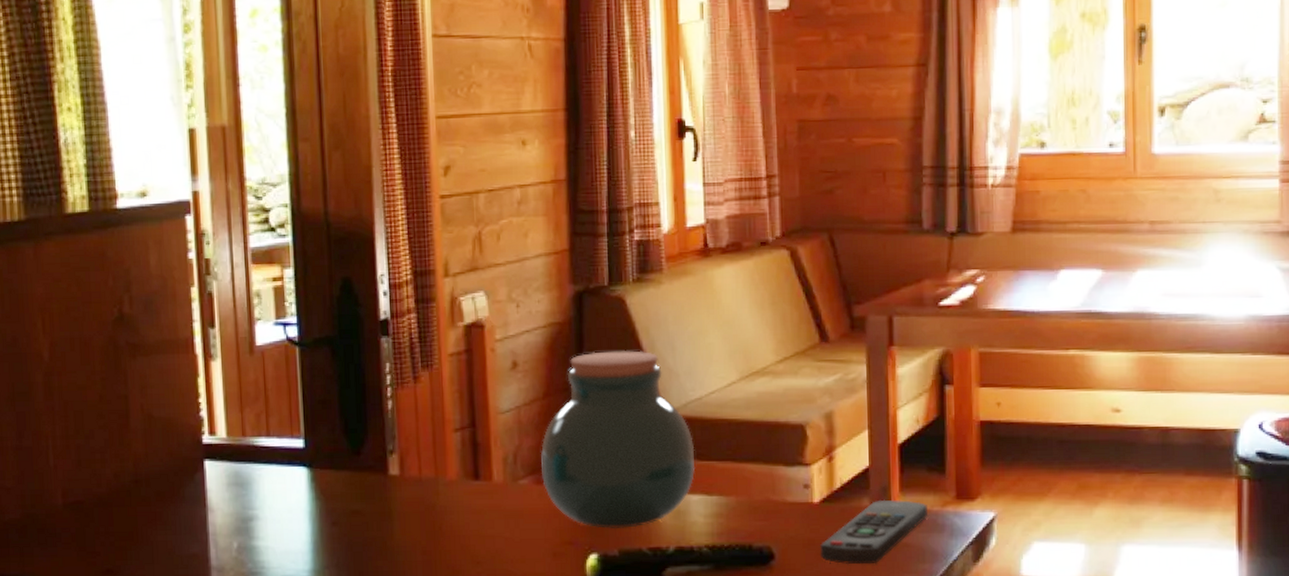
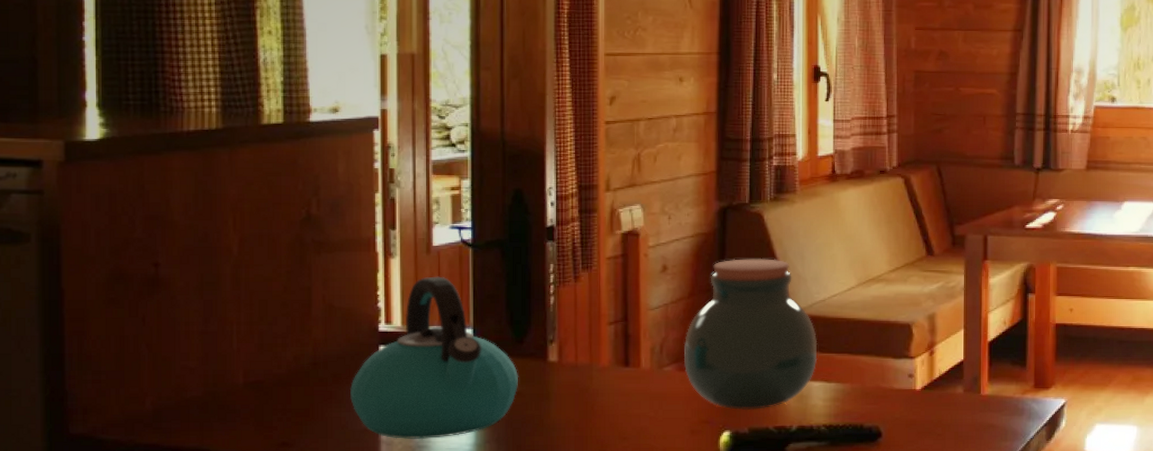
kettle: none [175,380,358,566] -> present [350,276,519,440]
remote control: present [819,499,927,565] -> none [919,387,1010,442]

